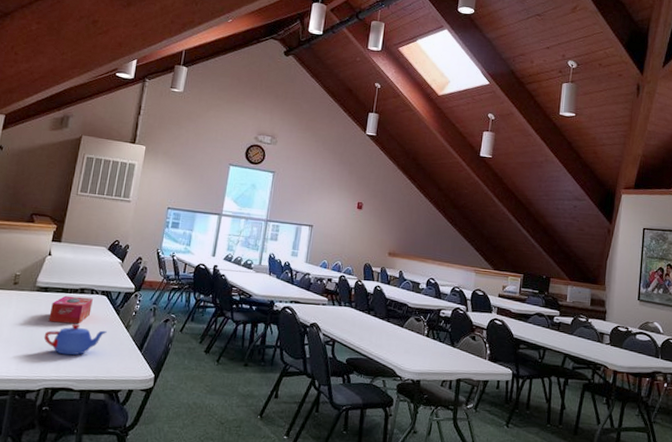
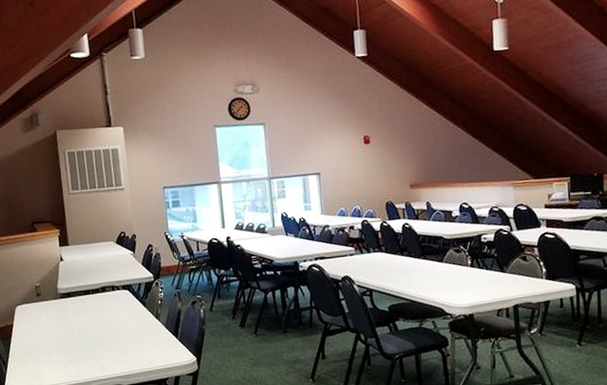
teapot: present [43,324,107,356] -> none [80,323,139,355]
tissue box: present [48,295,93,324] -> none [78,294,118,326]

